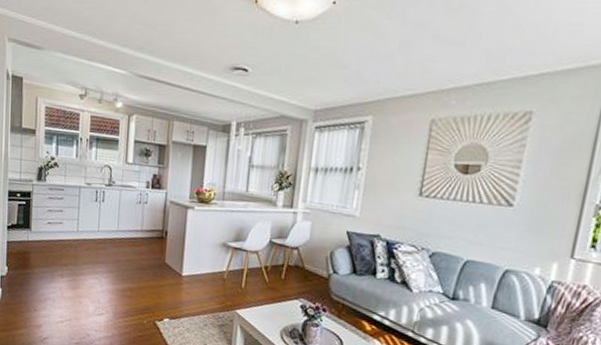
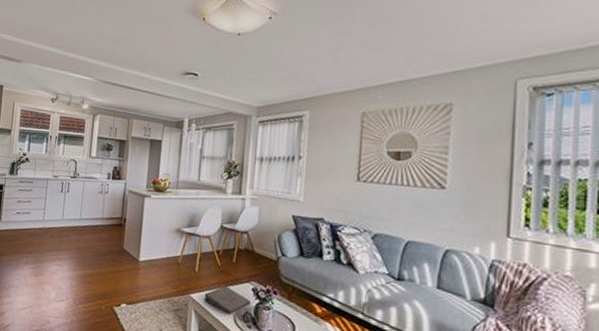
pizza box: none [250,301,299,331] -> present [204,285,251,315]

